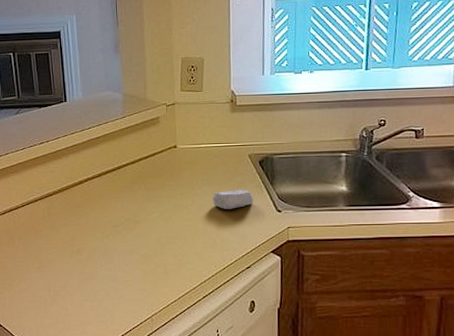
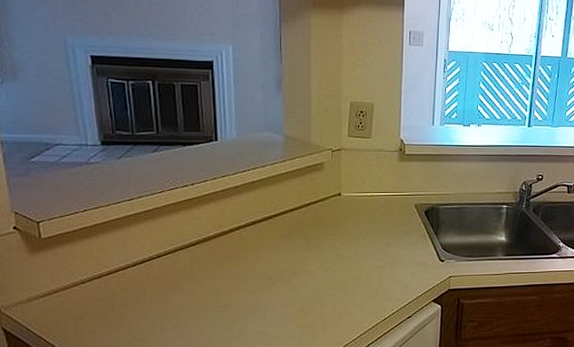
soap bar: present [213,189,253,209] -> none [377,239,417,259]

